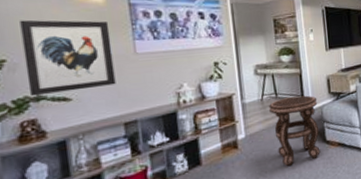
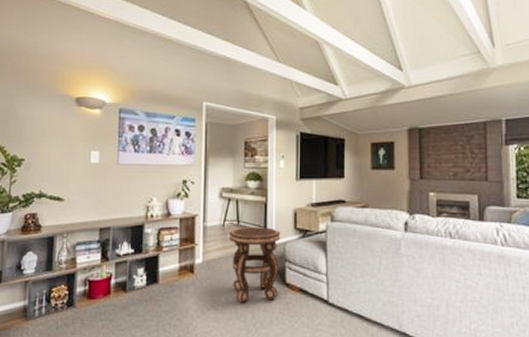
wall art: present [19,20,116,97] -> none [35,126,101,193]

